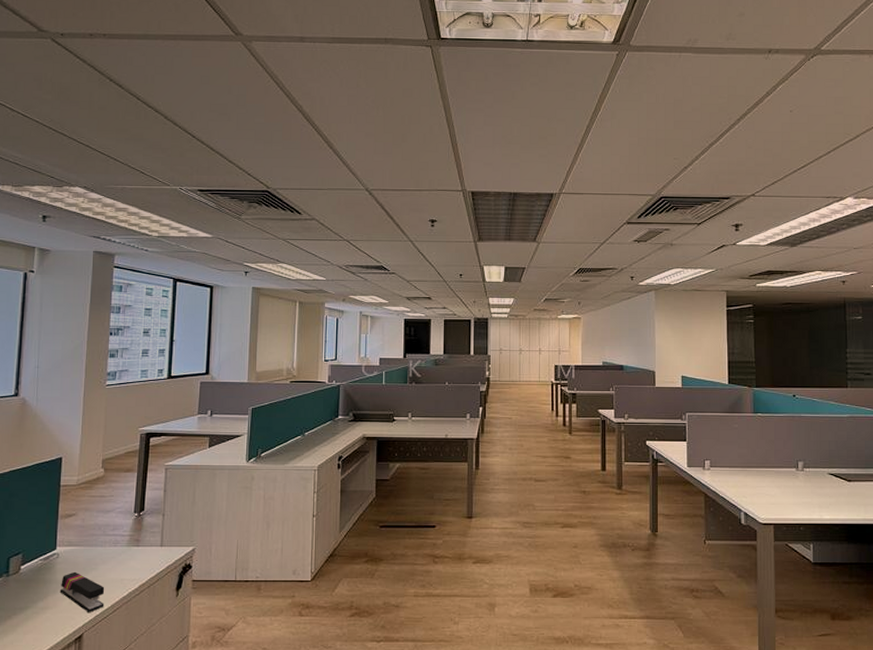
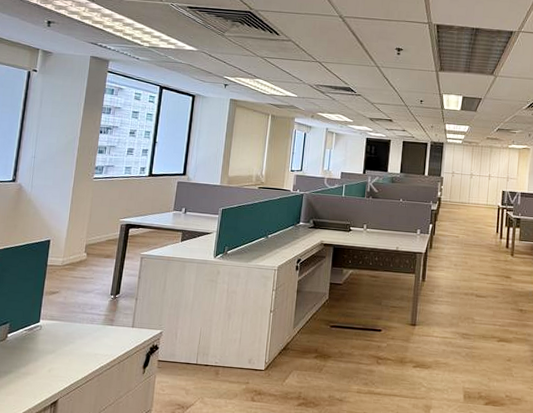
stapler: present [59,571,105,612] -> none [40,343,80,381]

